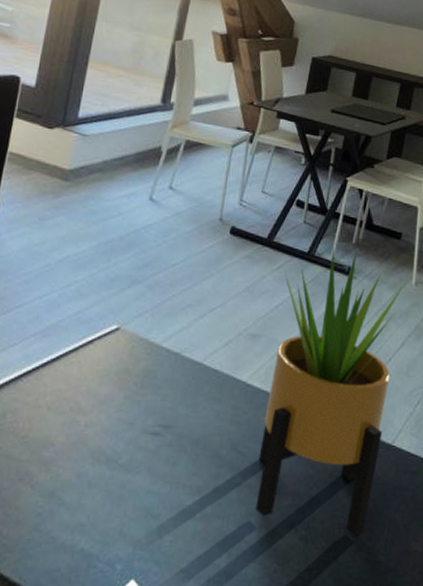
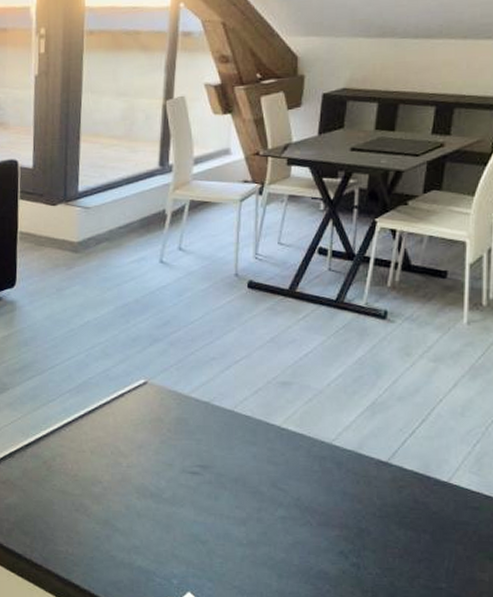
potted plant: present [255,250,406,535] -> none [301,293,456,564]

